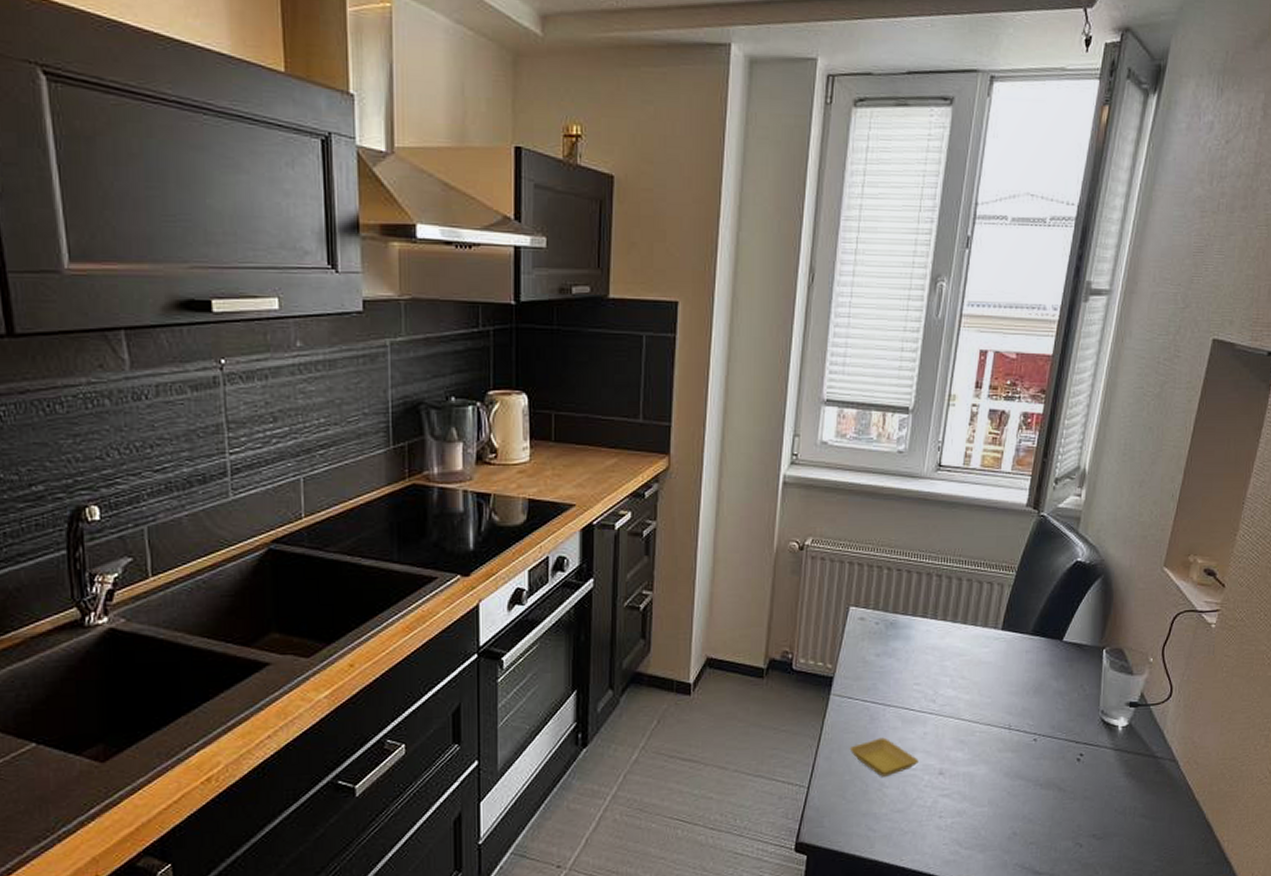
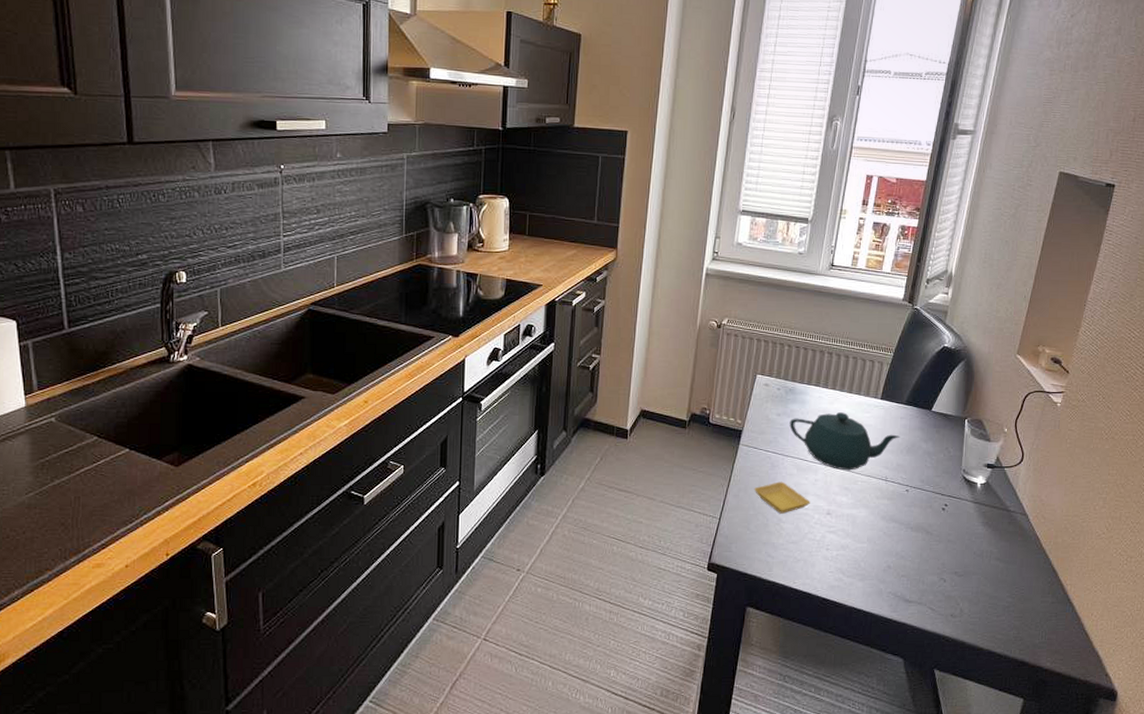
teapot: none [891,648,1026,720] -> present [789,412,900,471]

